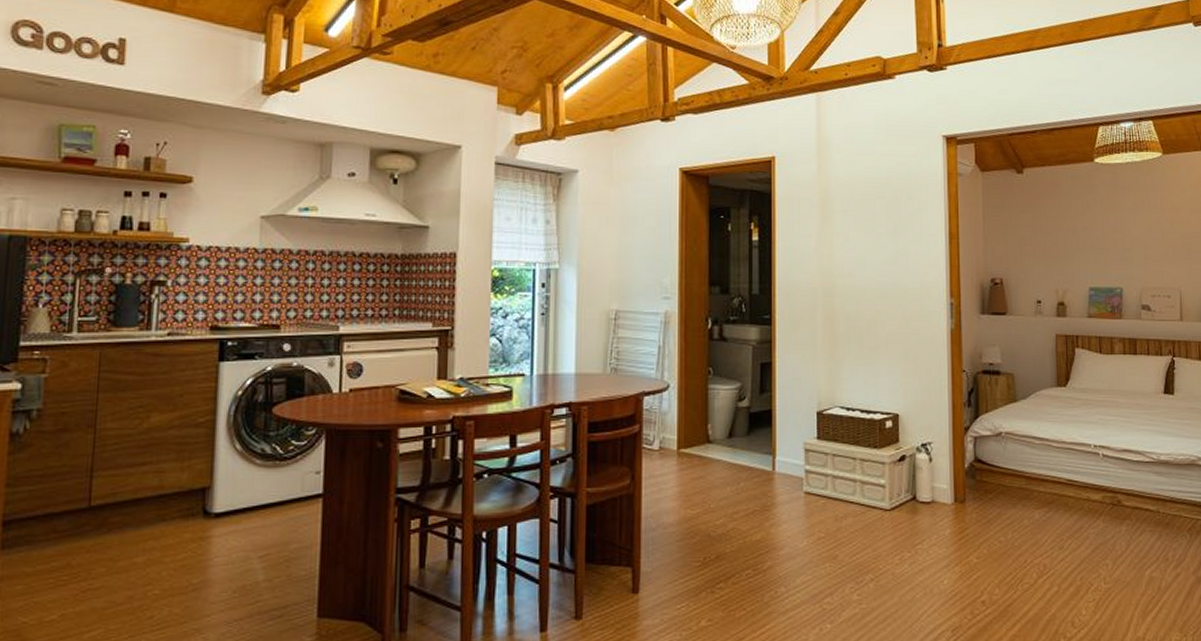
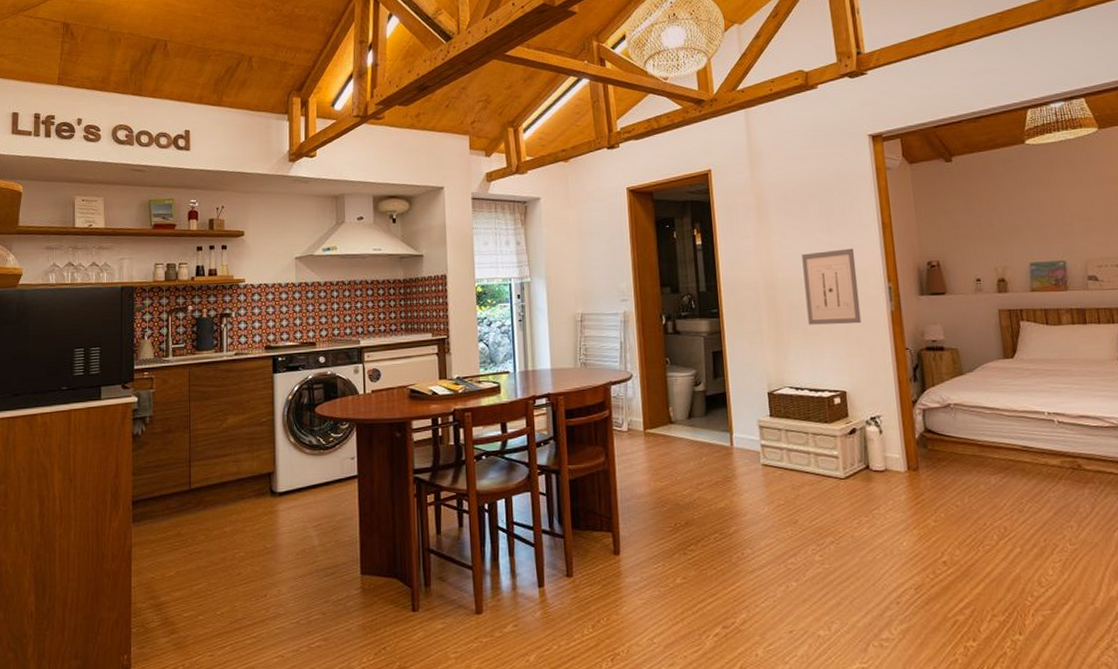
wall art: none [864,258,920,341] -> present [802,248,862,325]

